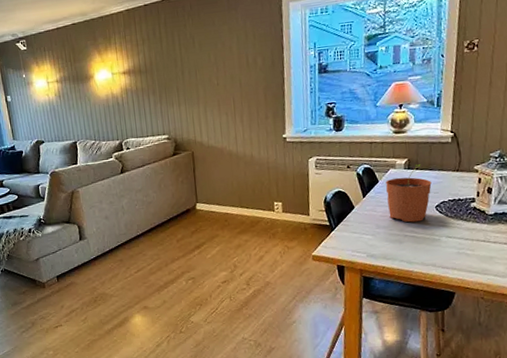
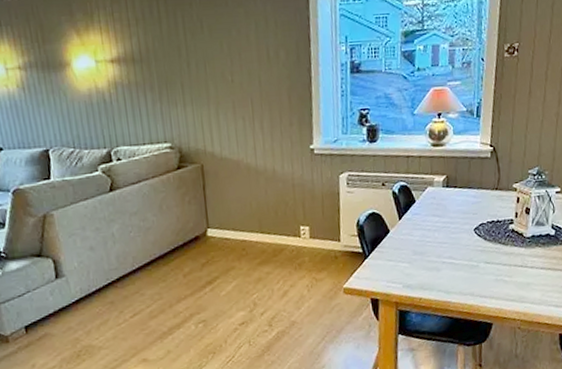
plant pot: present [386,164,432,223] -> none [423,182,471,248]

